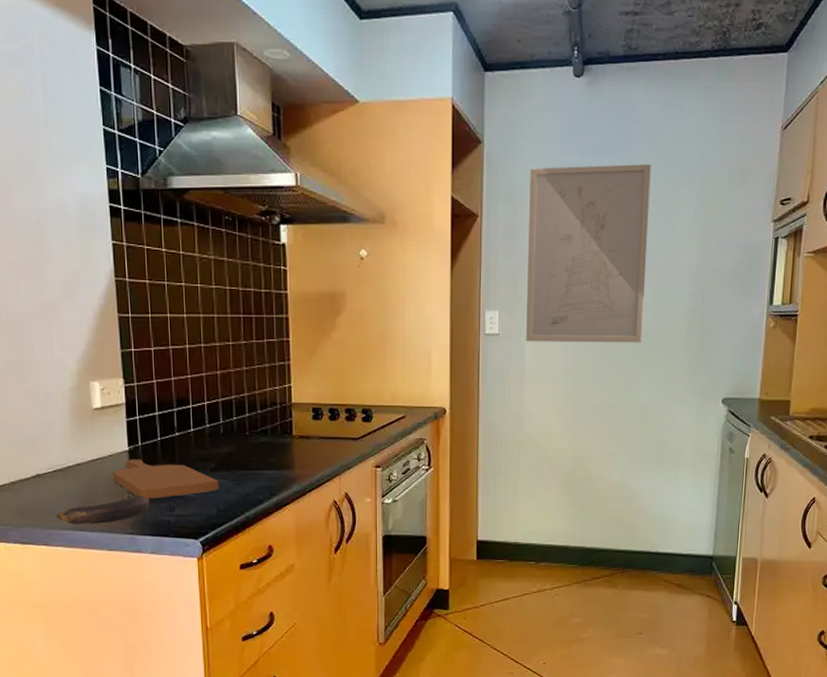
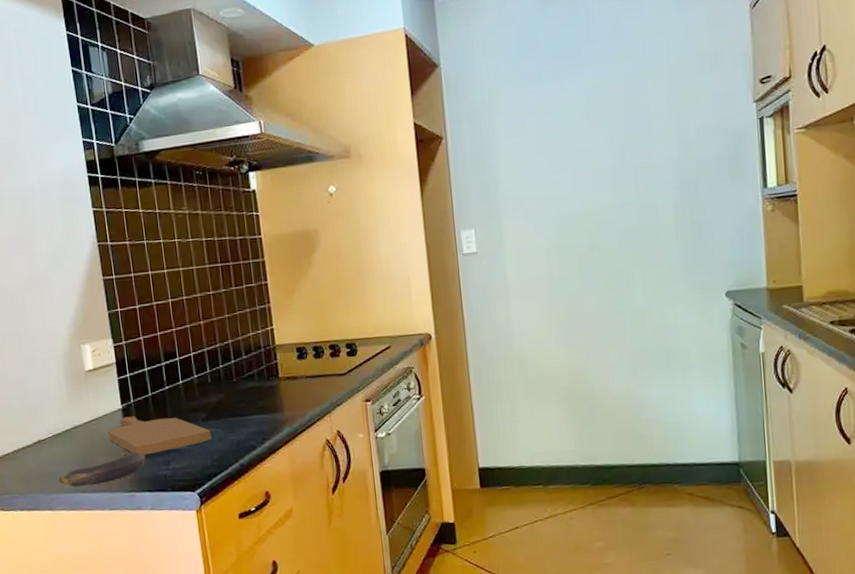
wall art: present [526,164,651,343] -> none [490,63,629,257]

